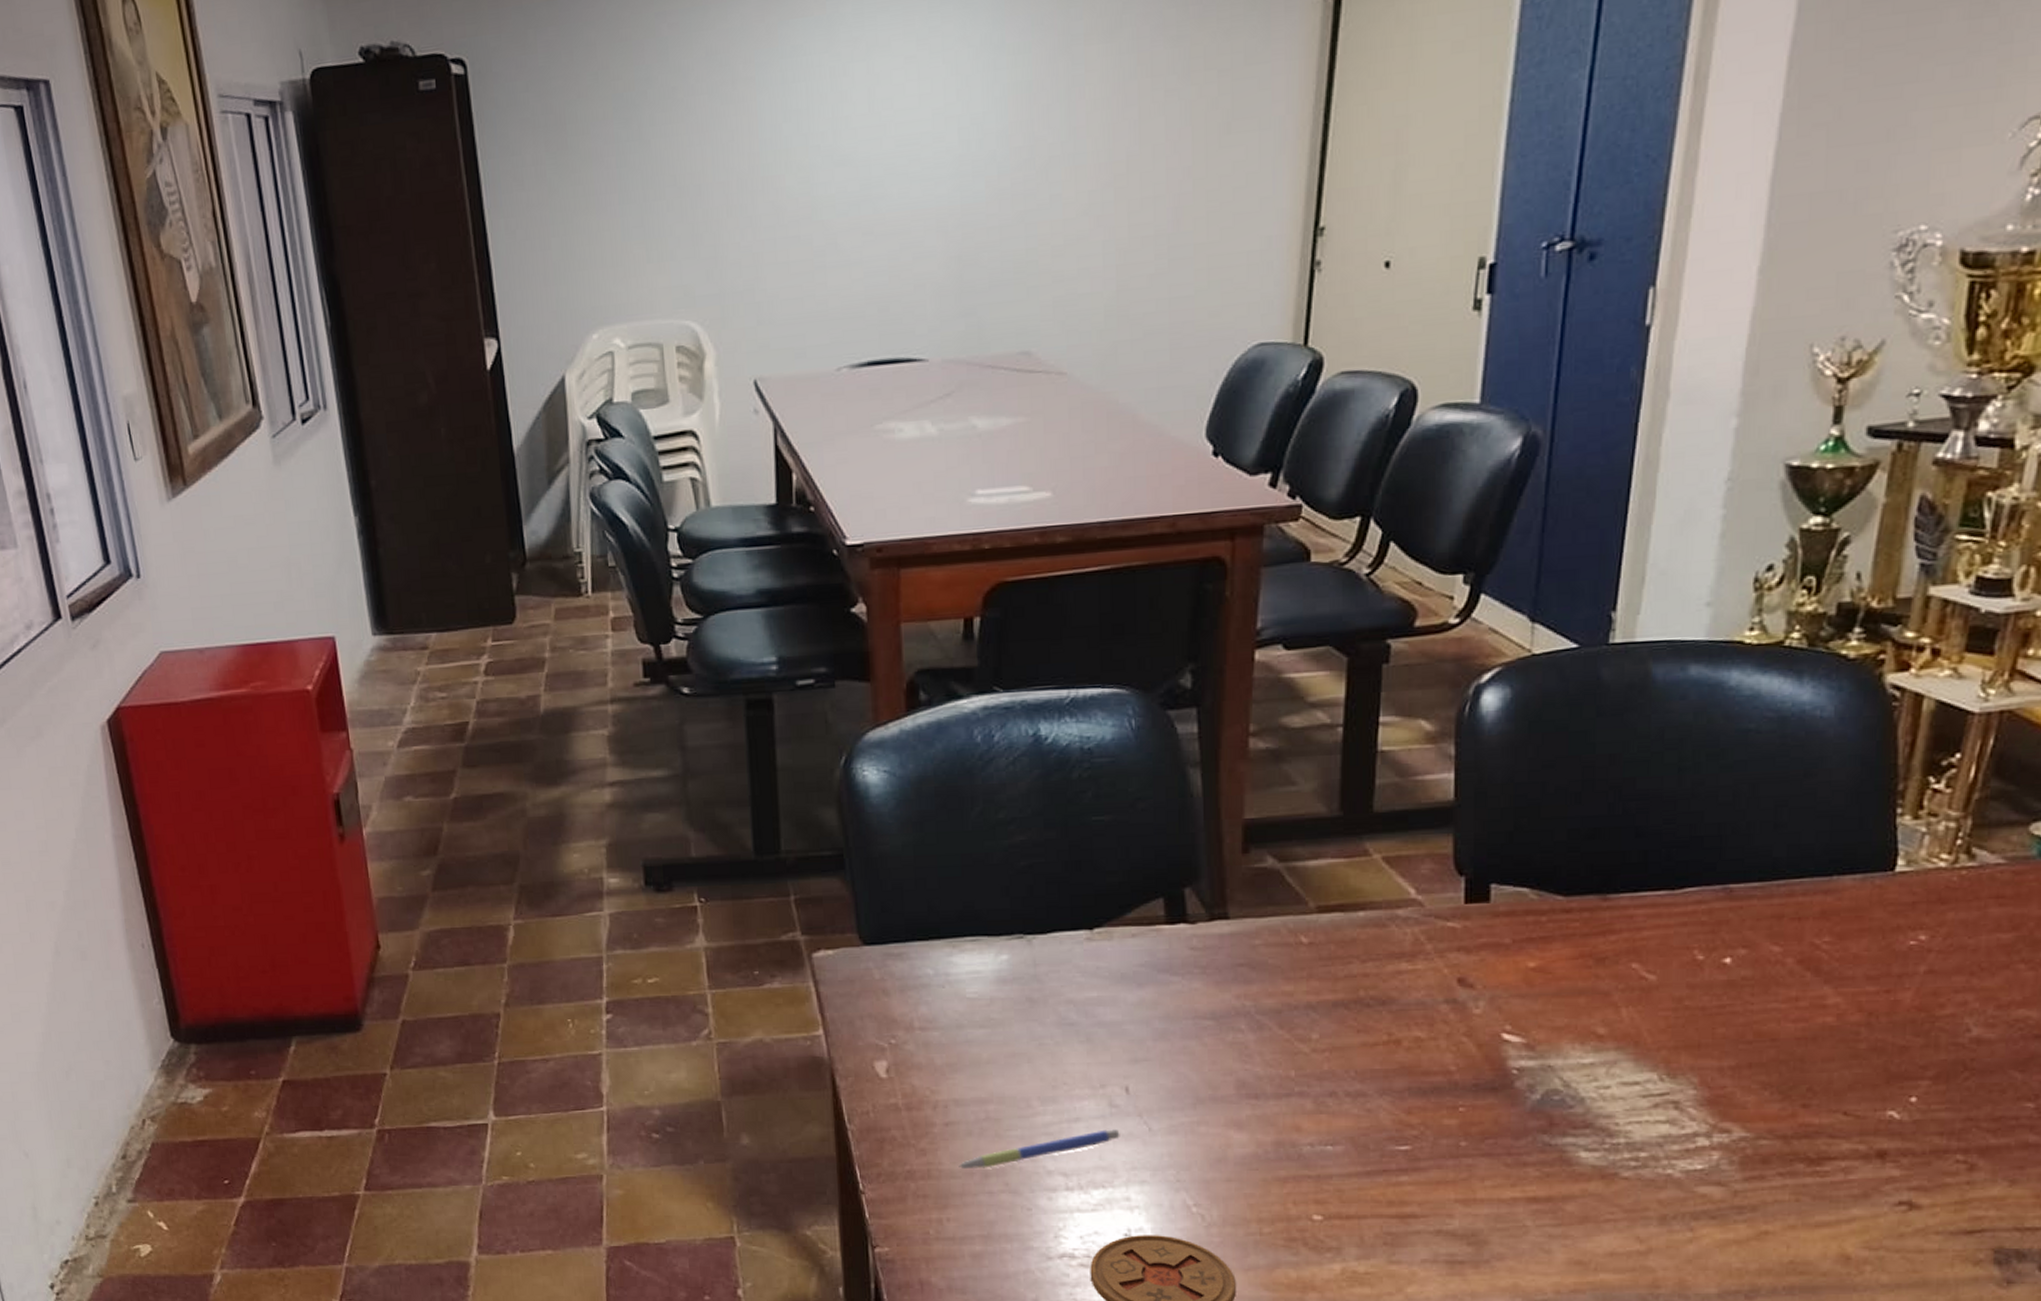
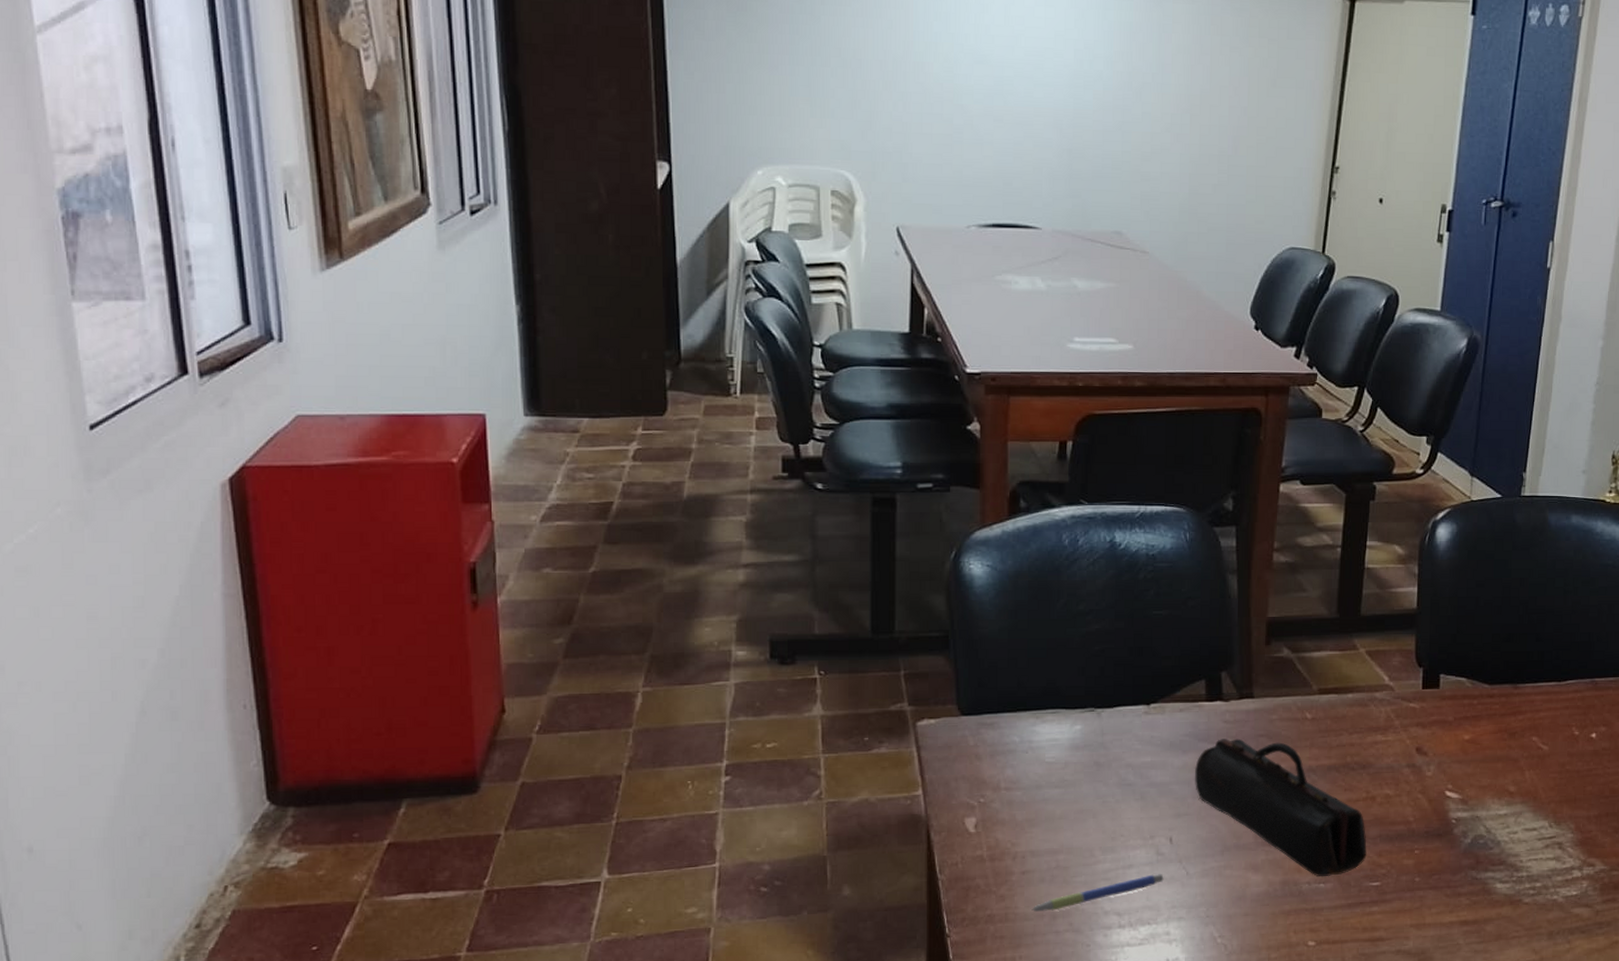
pencil case: none [1155,968,1391,1138] -> present [1195,738,1367,877]

